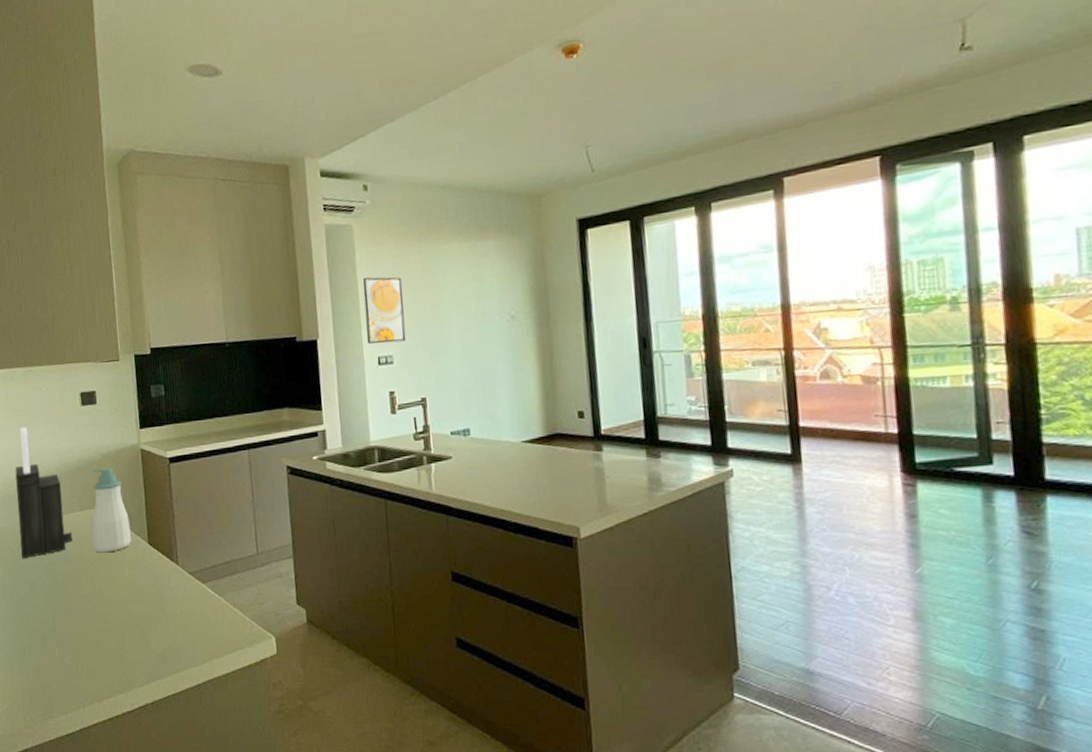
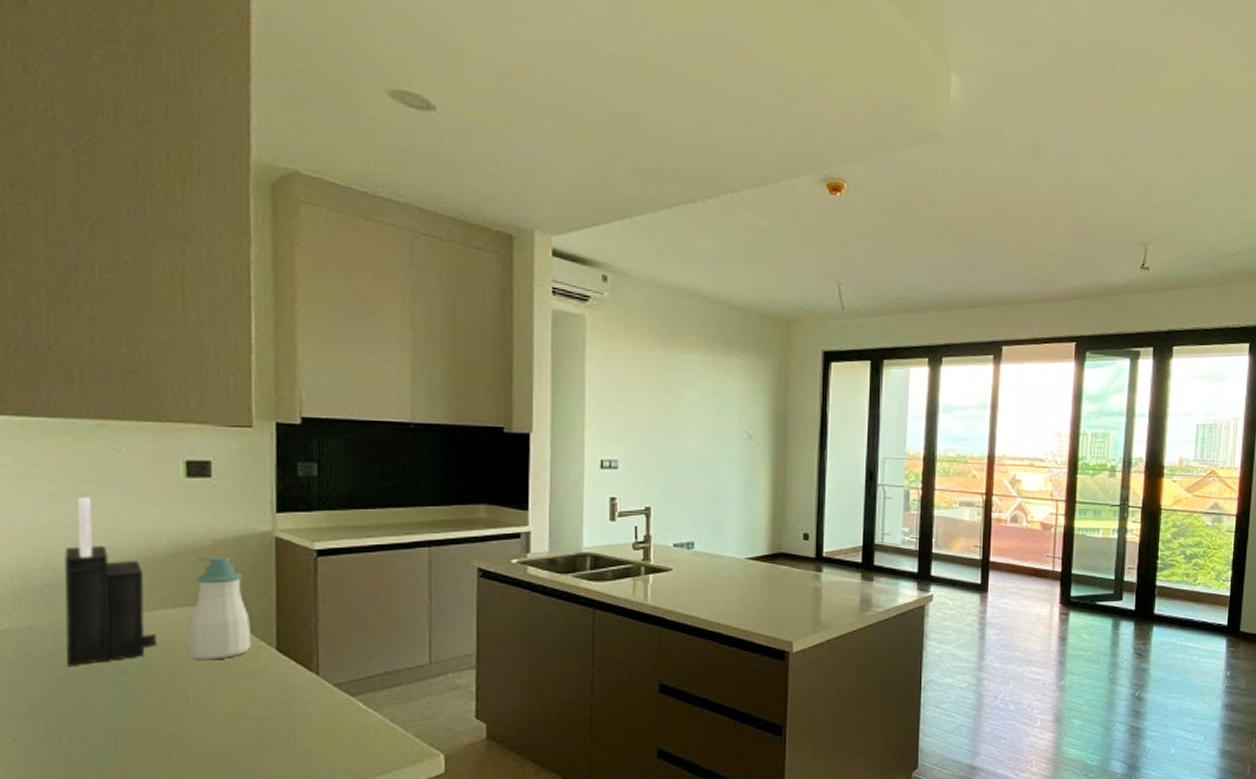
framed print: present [363,277,406,344] -> none [590,375,636,447]

